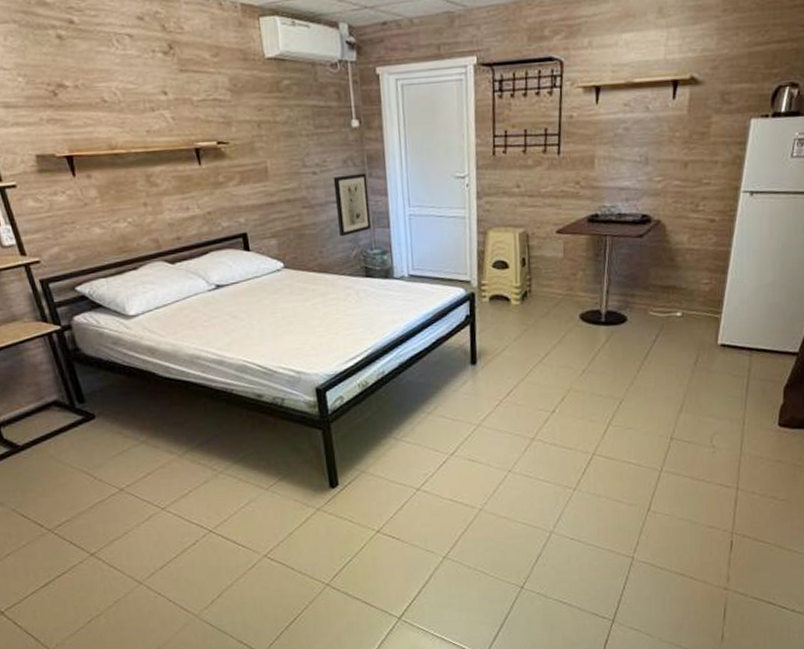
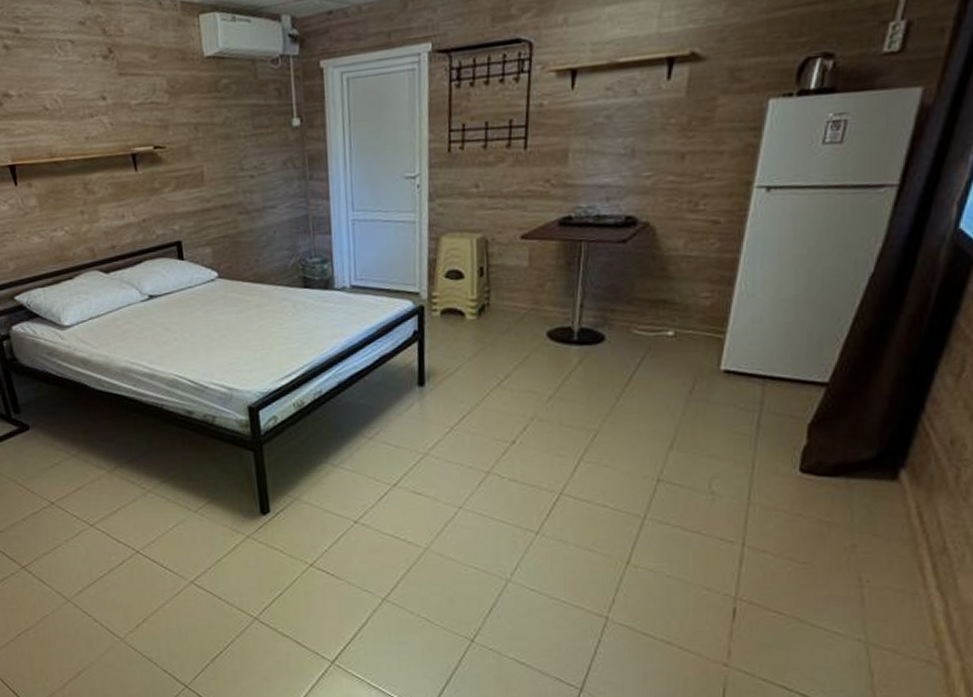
wall art: present [333,173,372,236] -> none [271,176,311,244]

